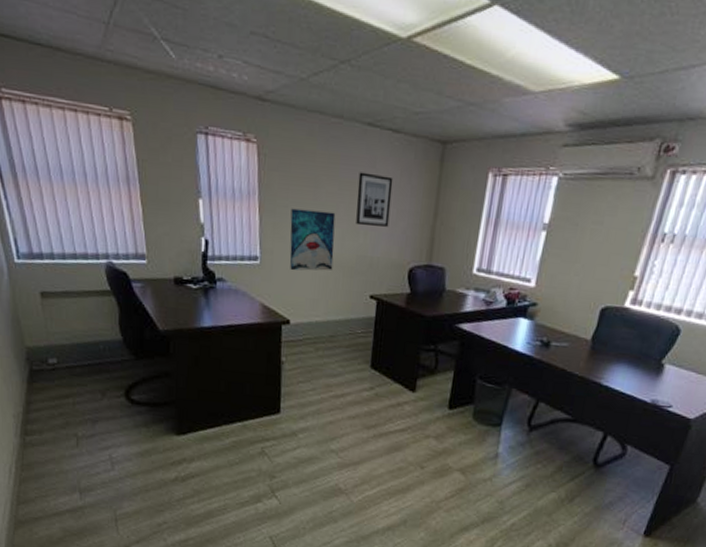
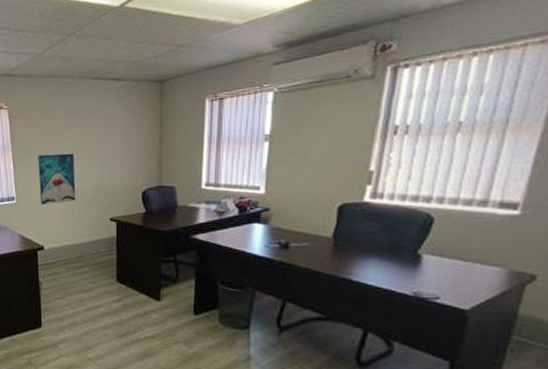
wall art: present [356,172,394,227] -> none [91,117,120,161]

